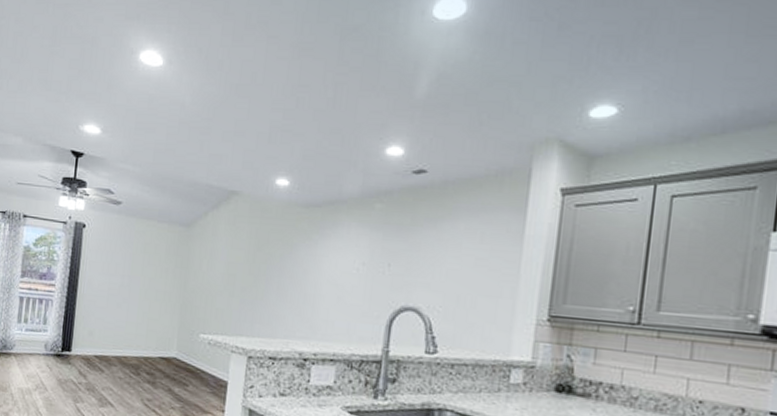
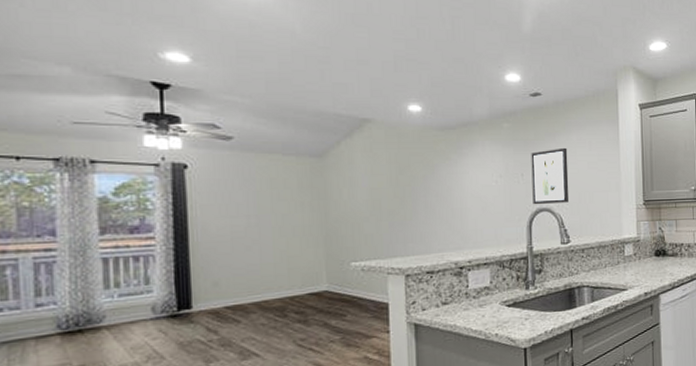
wall art: none [397,237,451,305] -> present [531,147,569,205]

